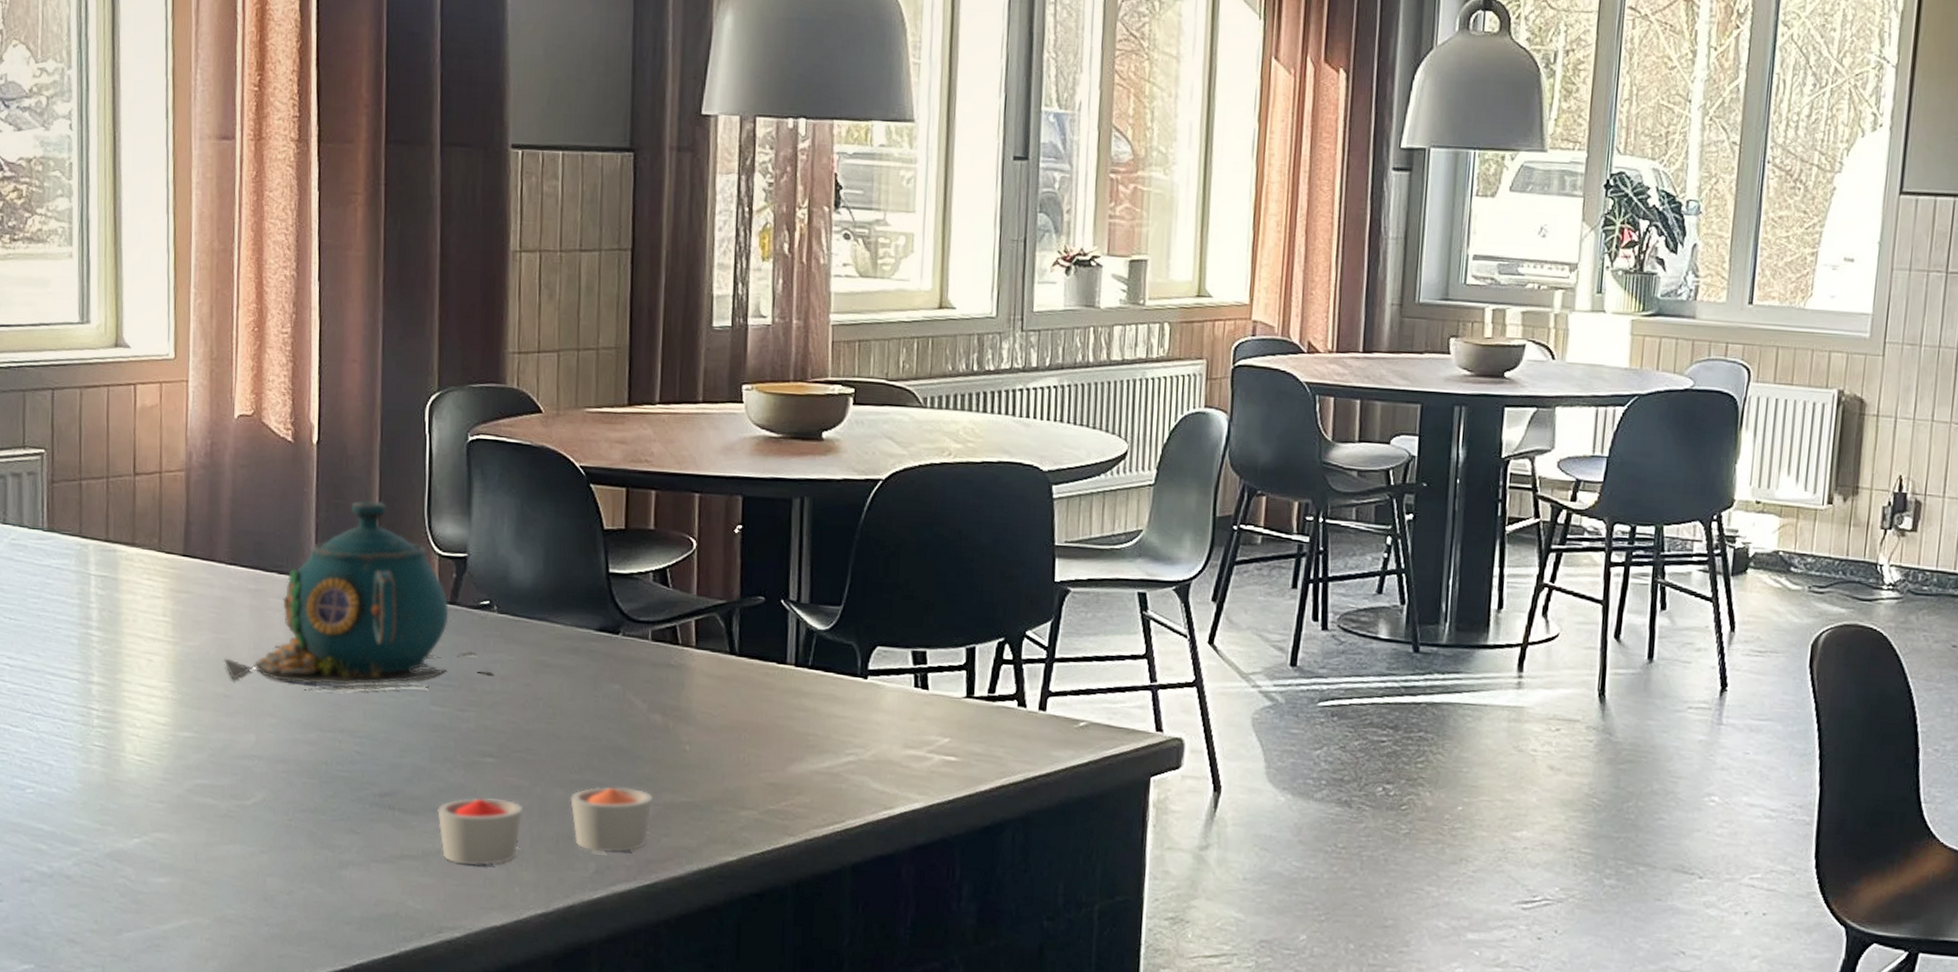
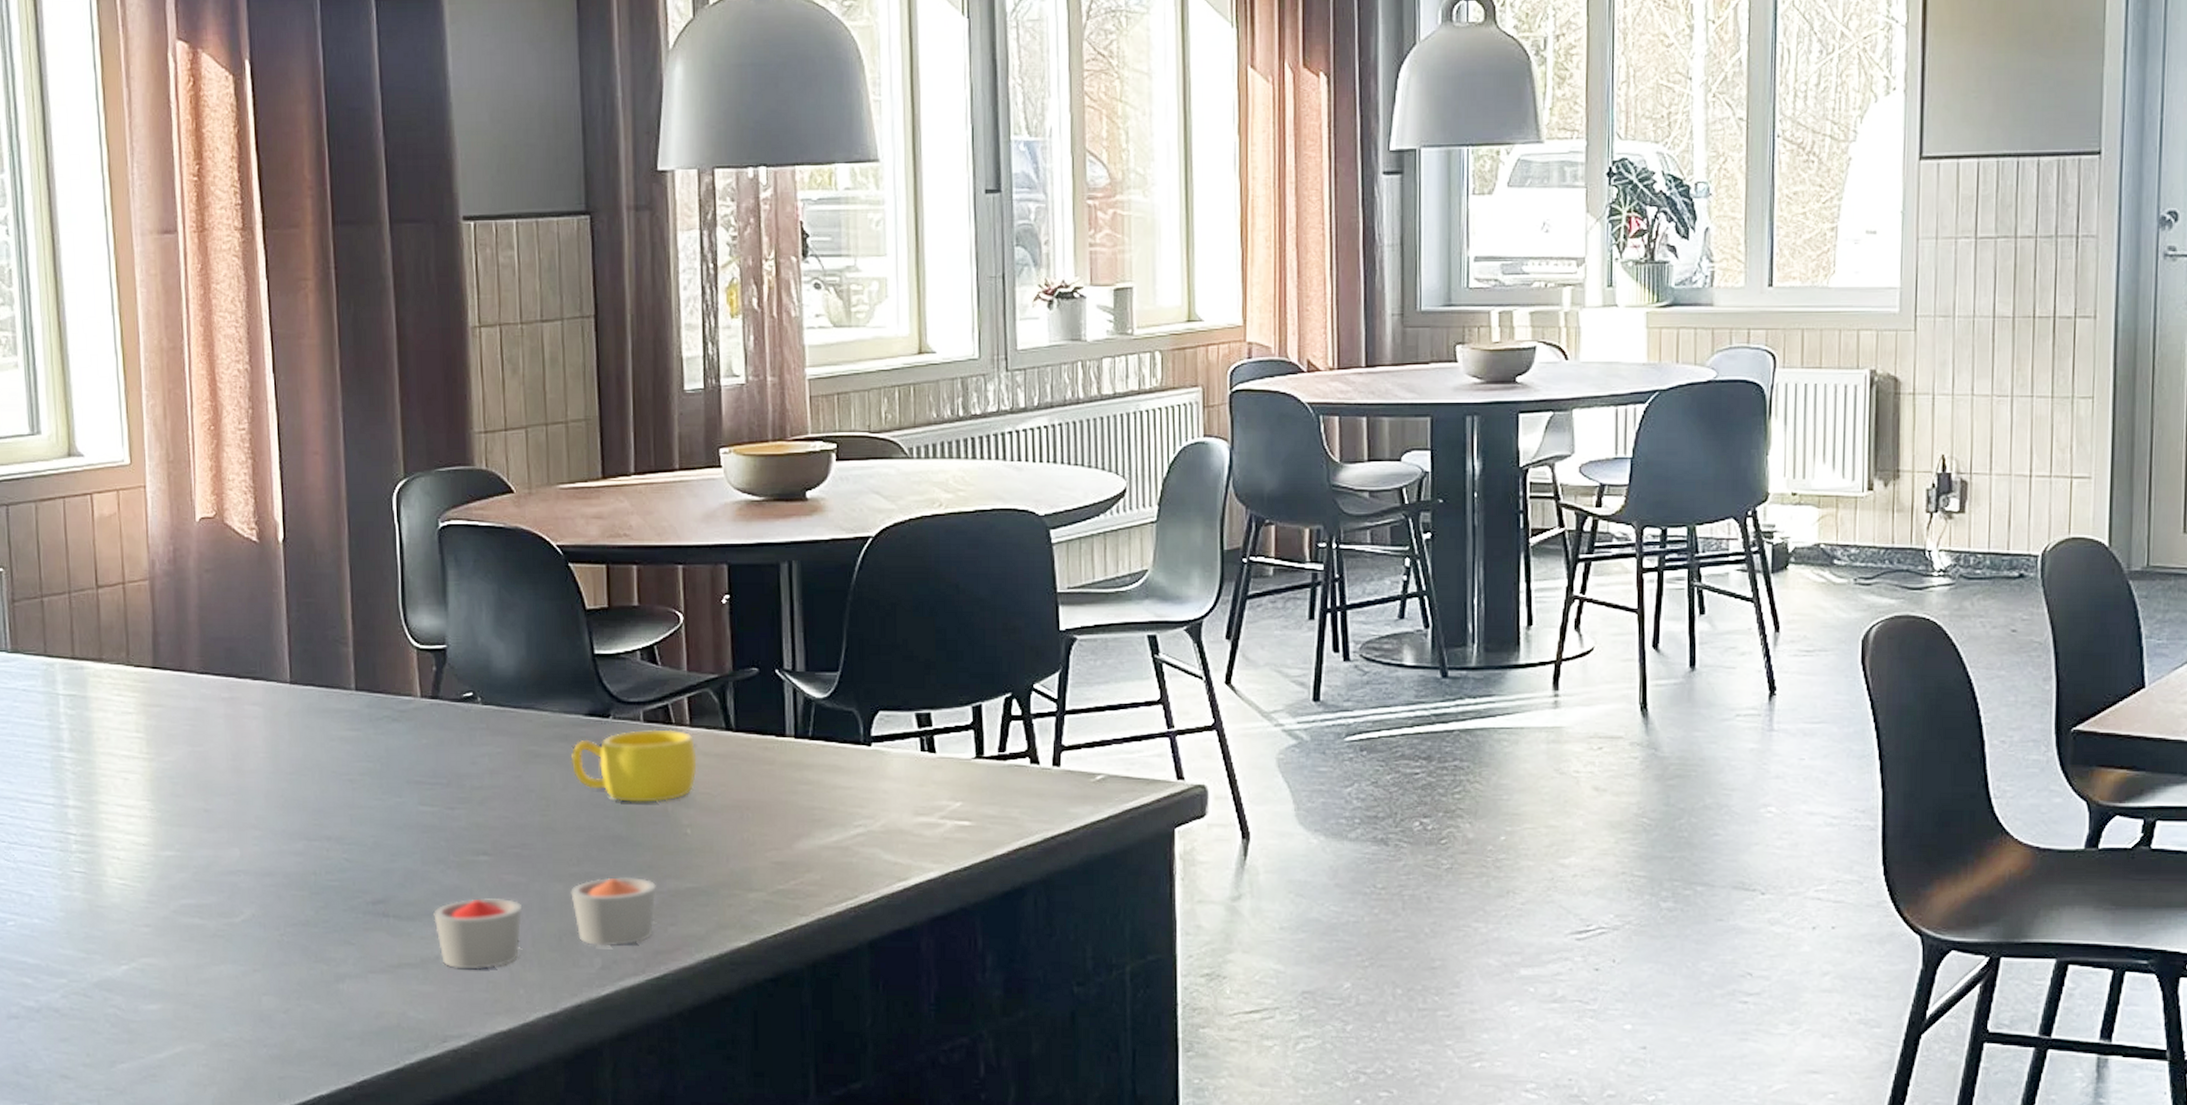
teapot: present [224,501,494,692] -> none [202,597,483,799]
cup: none [579,648,700,719] -> present [571,729,697,802]

